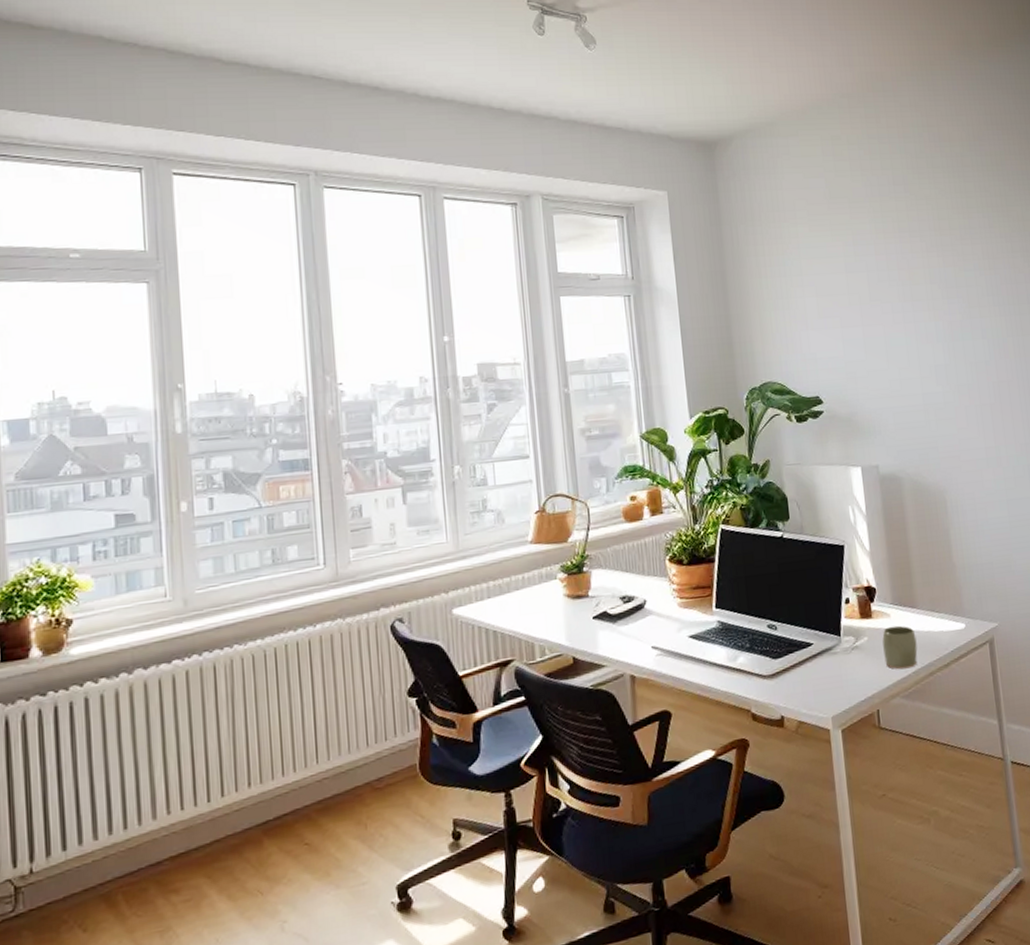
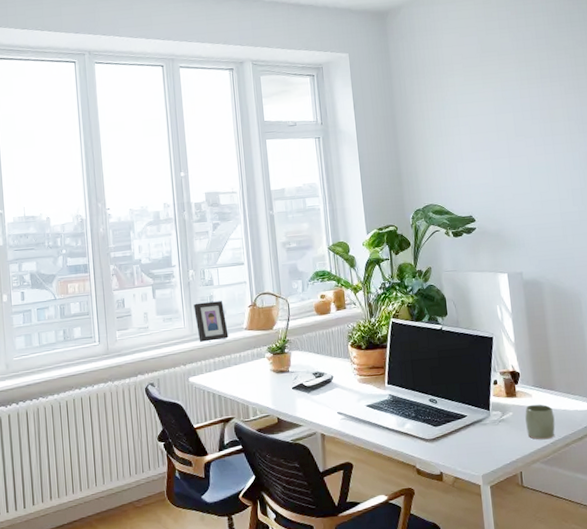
picture frame: none [460,506,508,563] -> present [194,301,229,343]

